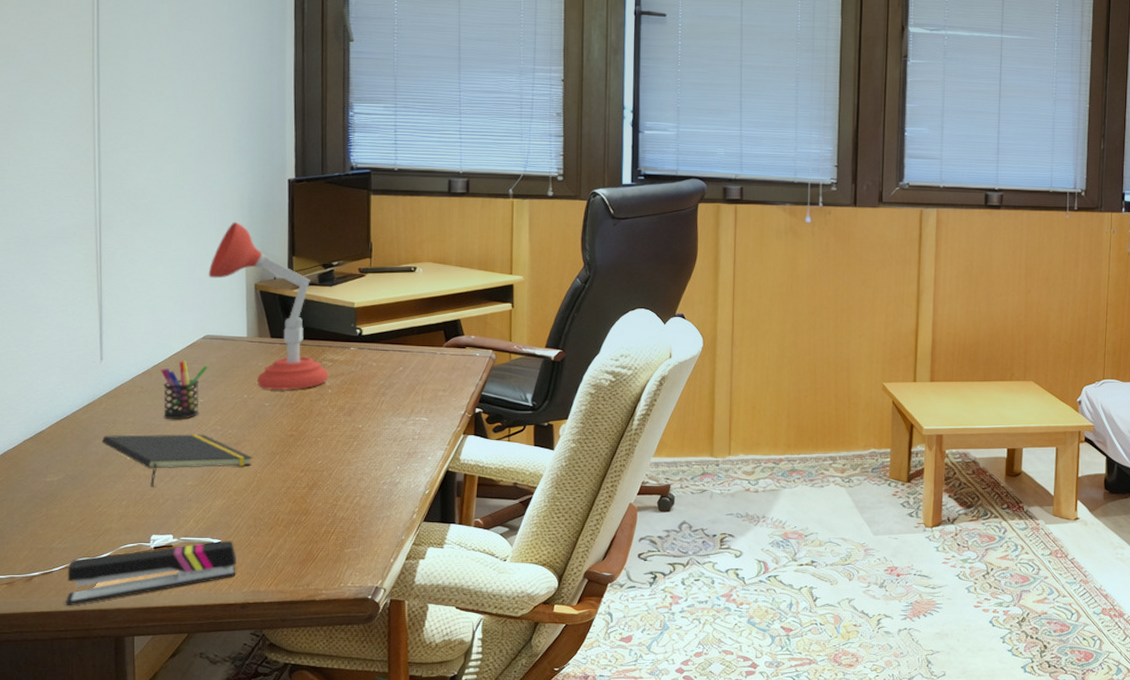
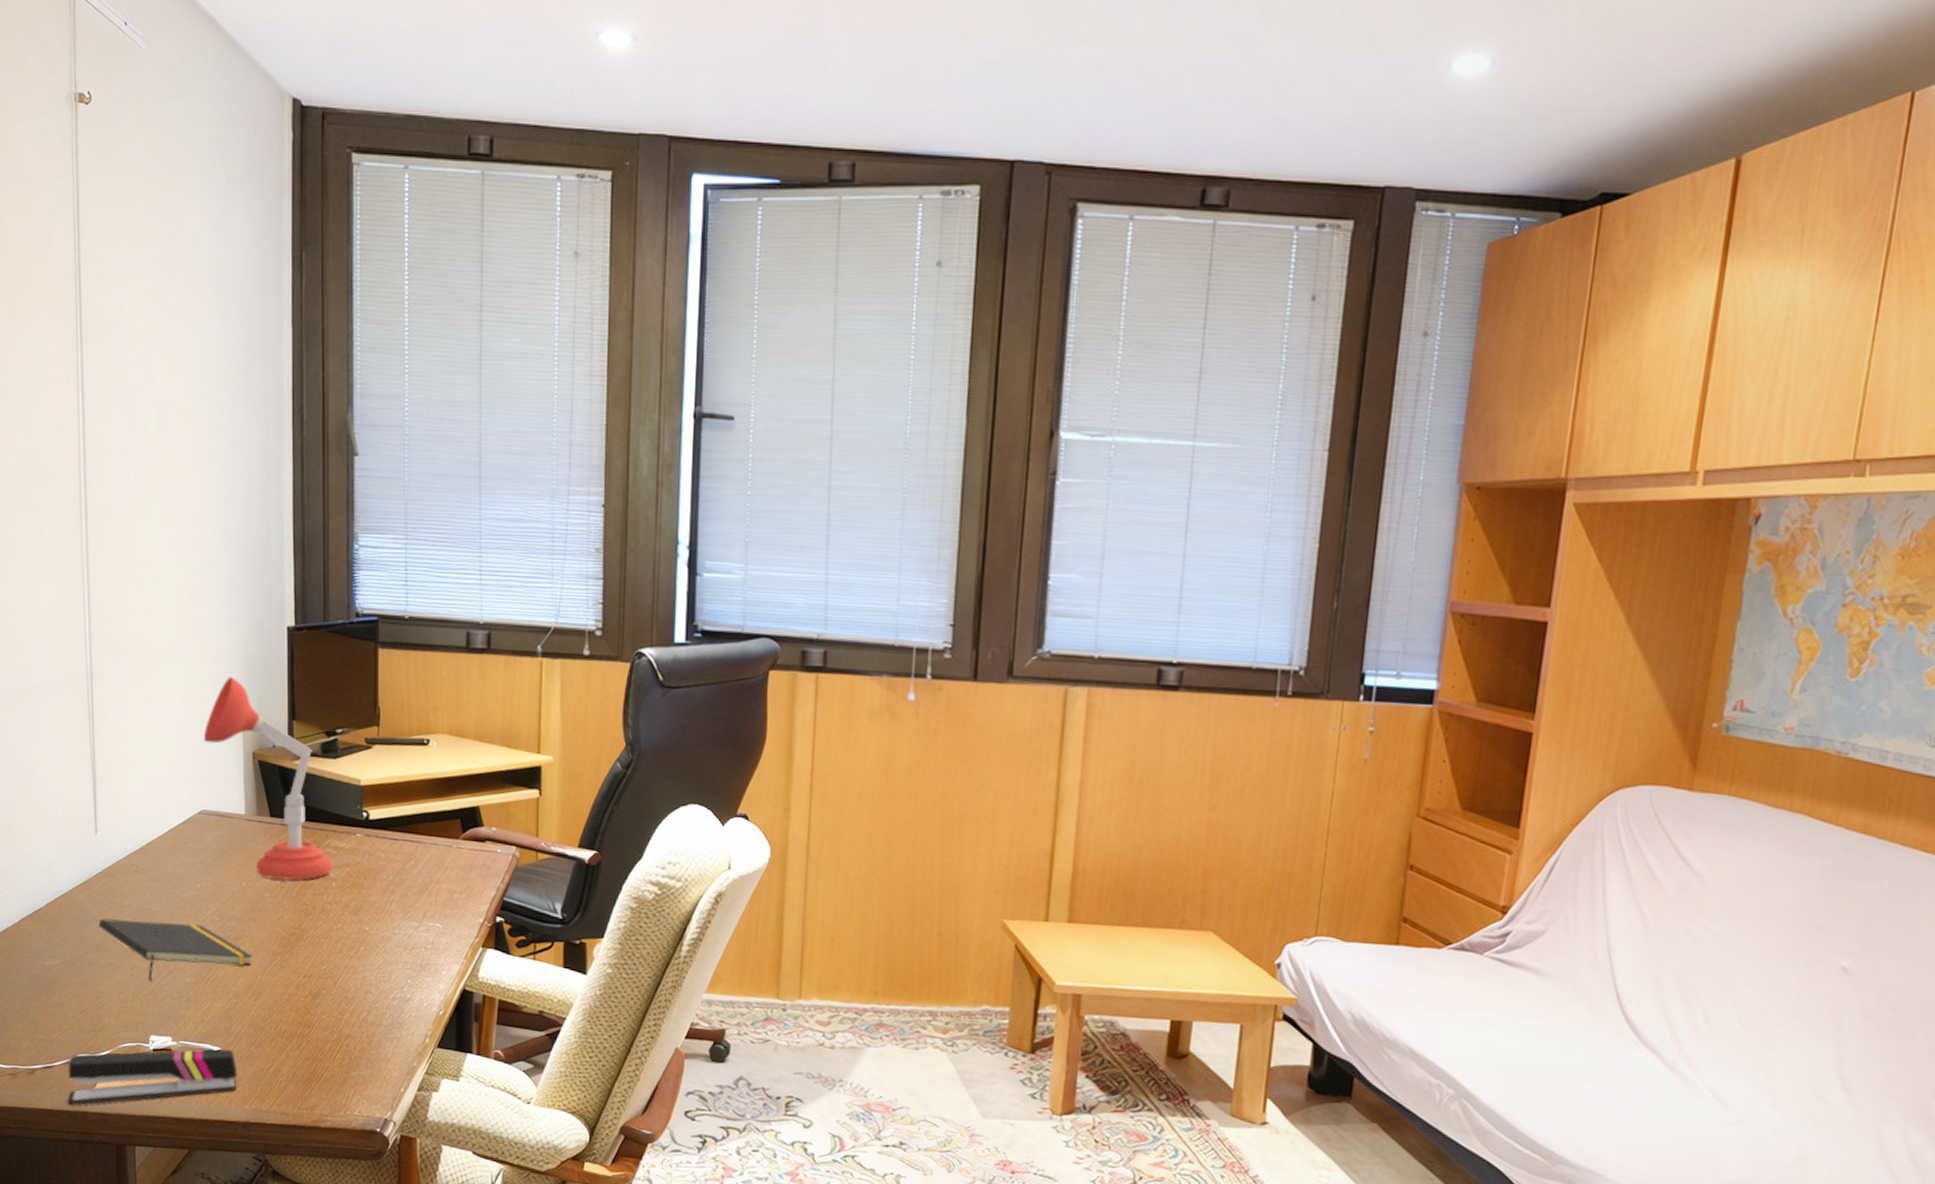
pen holder: present [161,360,208,420] -> none [156,838,205,906]

